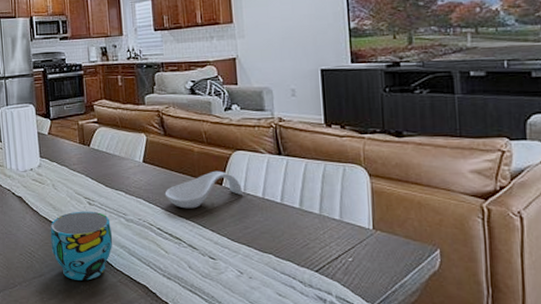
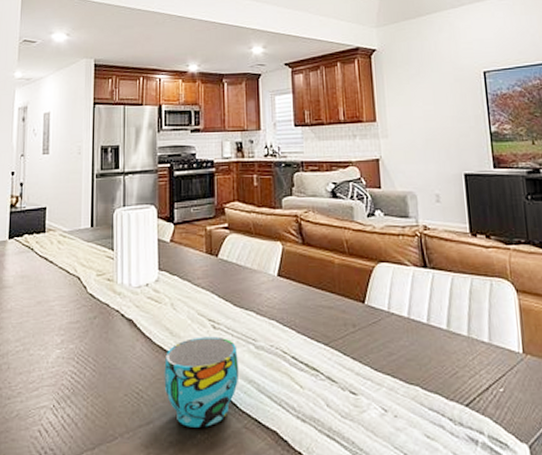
spoon rest: present [164,170,242,209] -> none [301,286,386,332]

